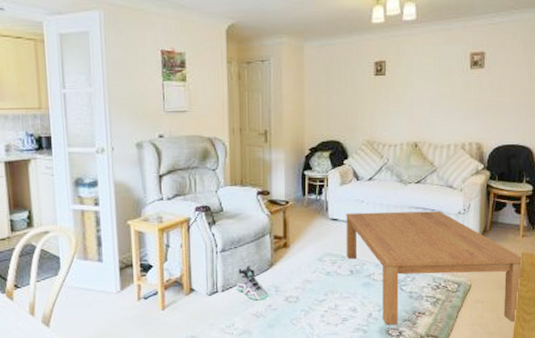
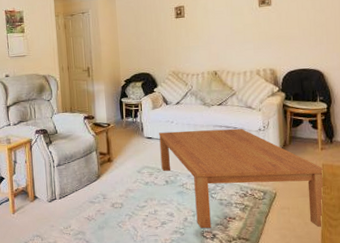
sneaker: present [236,265,269,301] -> none [70,177,98,207]

